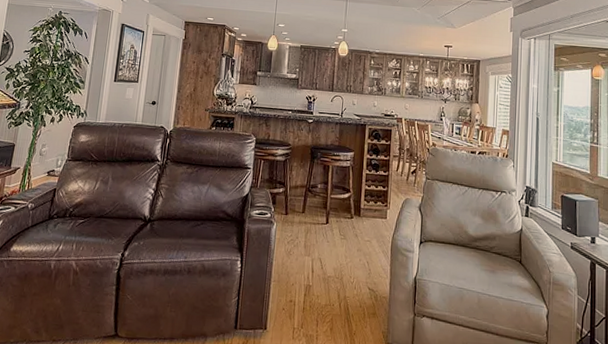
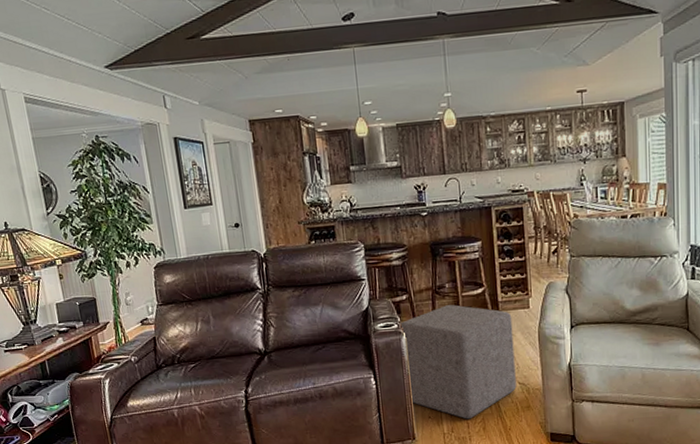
ottoman: none [269,203,371,317] -> present [400,304,517,419]

